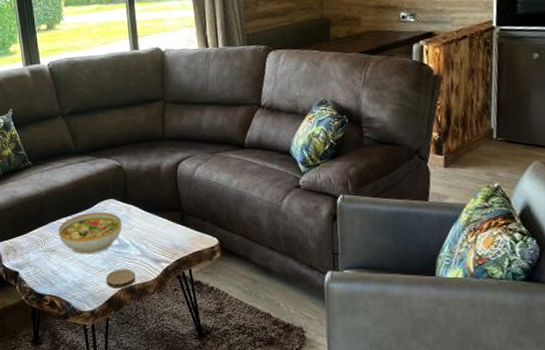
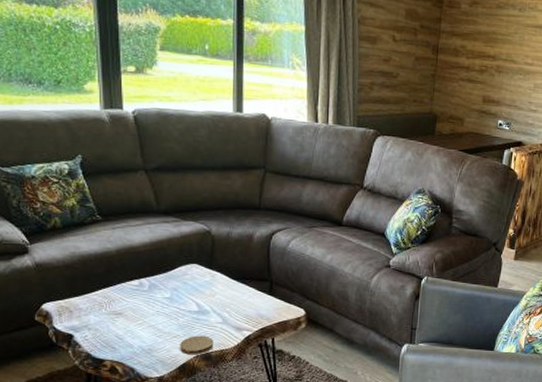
bowl: present [58,212,122,255] -> none [128,276,204,320]

